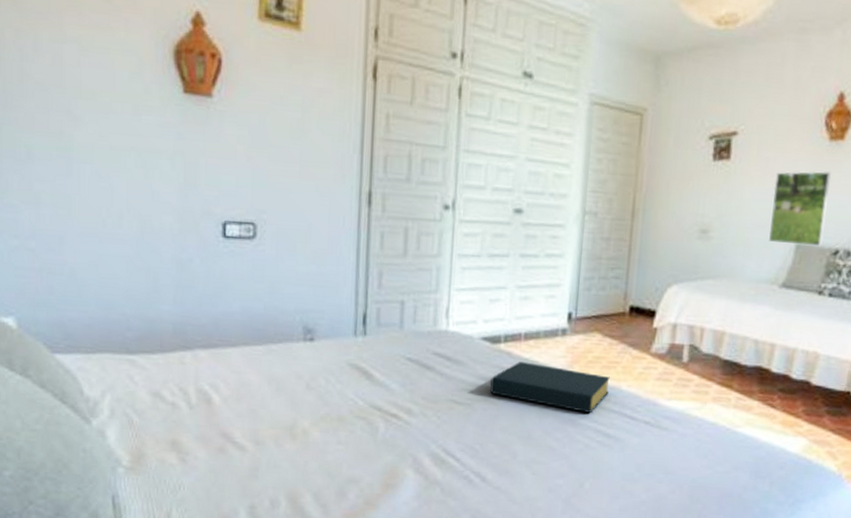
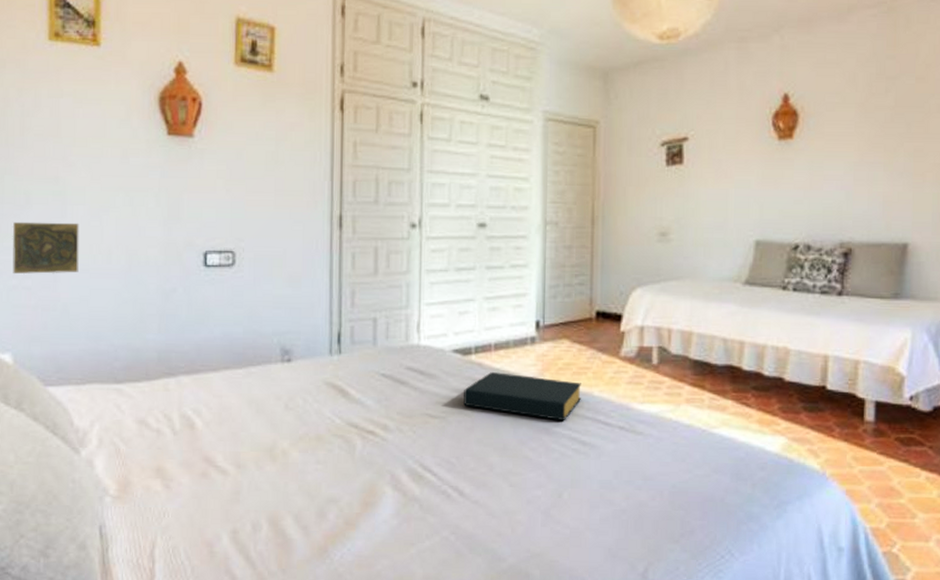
decorative tile: none [12,177,87,236] -> present [12,221,79,275]
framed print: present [769,171,831,247] -> none [728,169,783,242]

